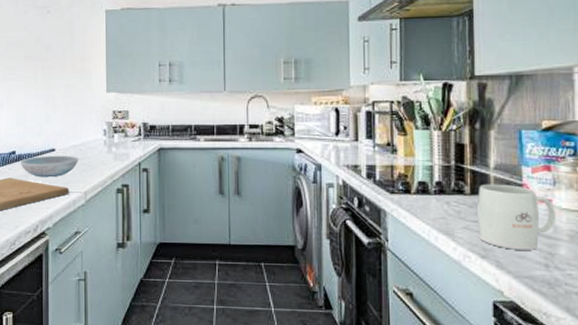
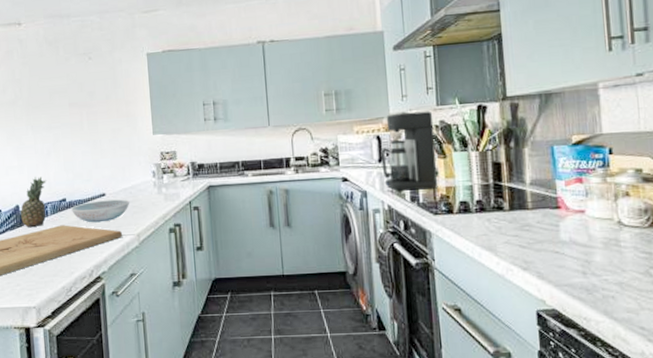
coffee maker: none [338,85,396,167] -> present [381,111,437,190]
mug: present [476,184,556,250] -> none [515,198,590,260]

